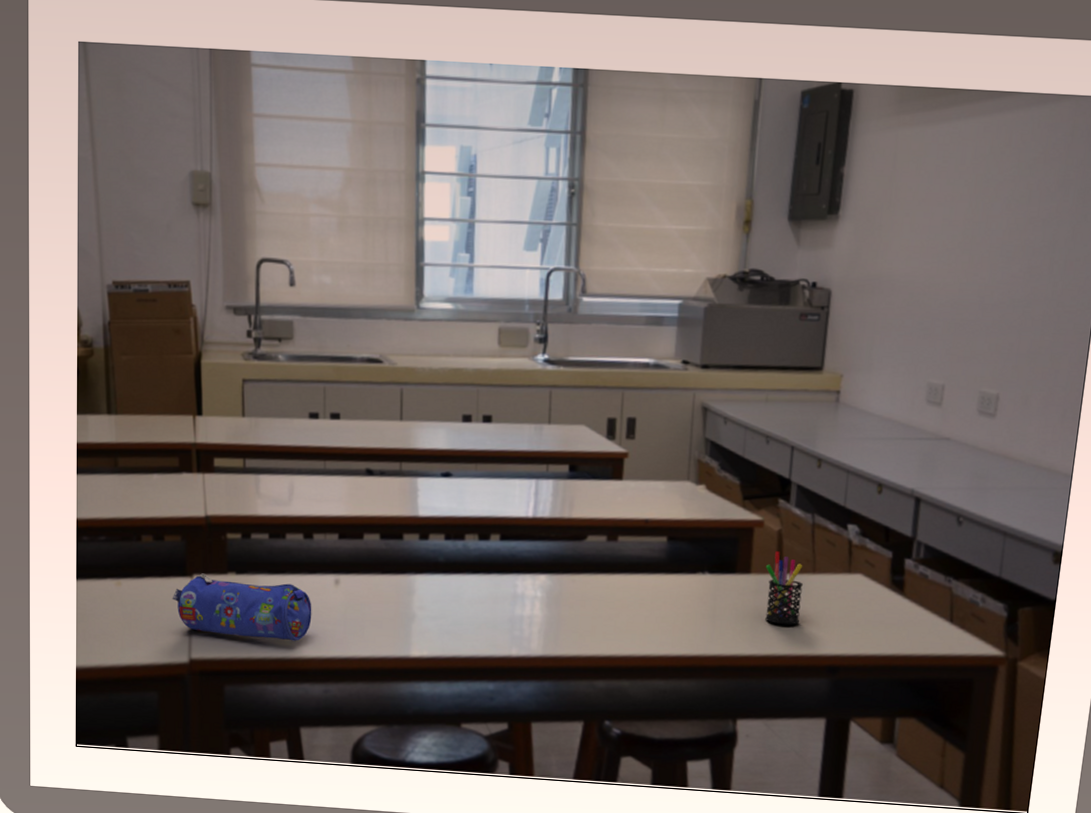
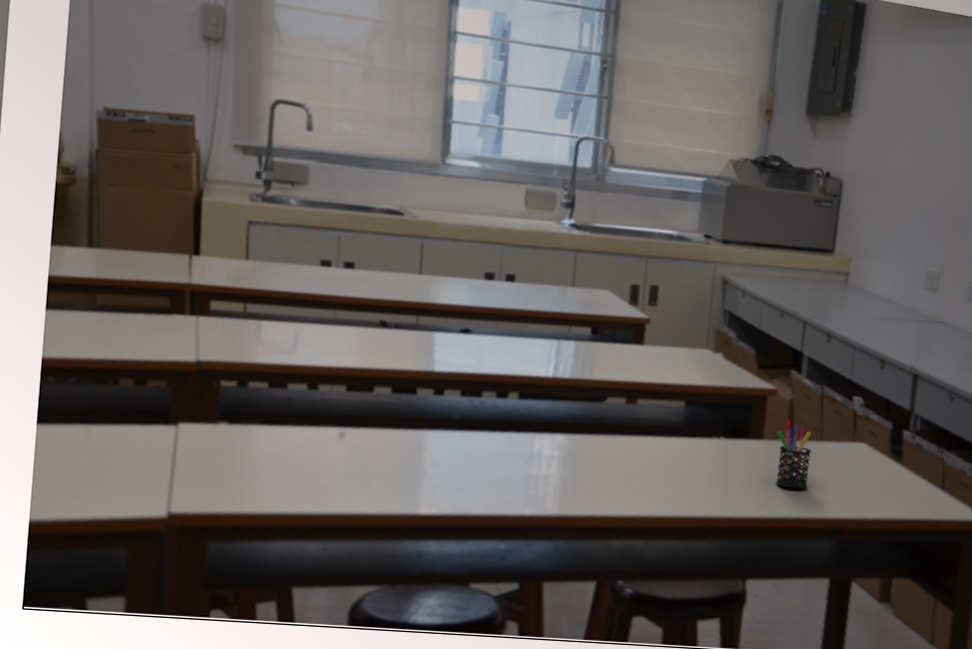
pencil case: present [172,573,312,641] -> none [151,422,313,496]

